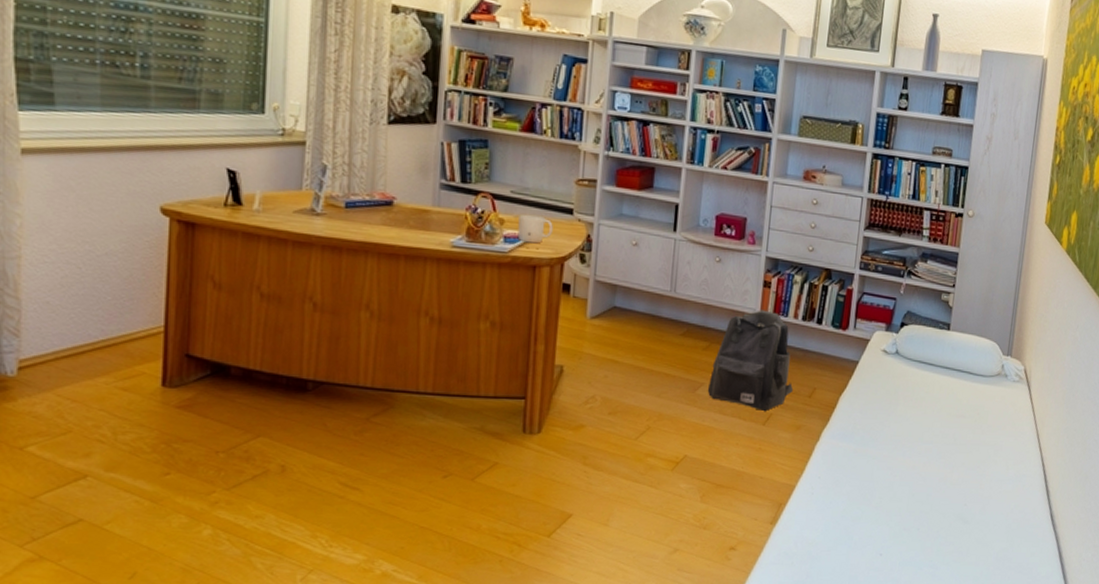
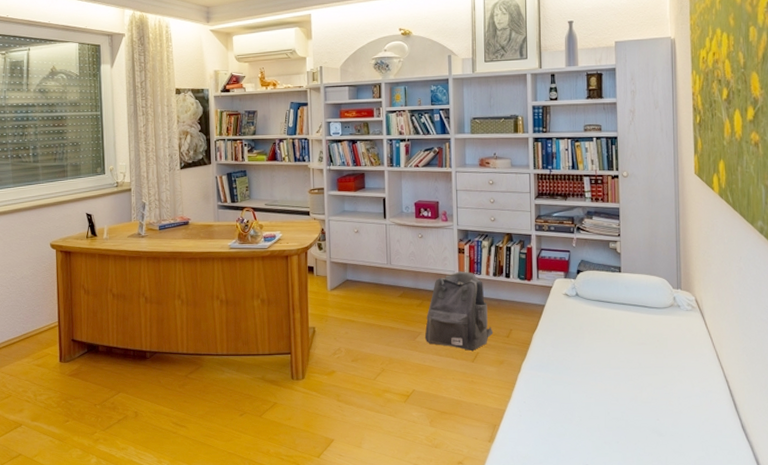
mug: present [517,214,553,244] -> none [272,219,297,240]

